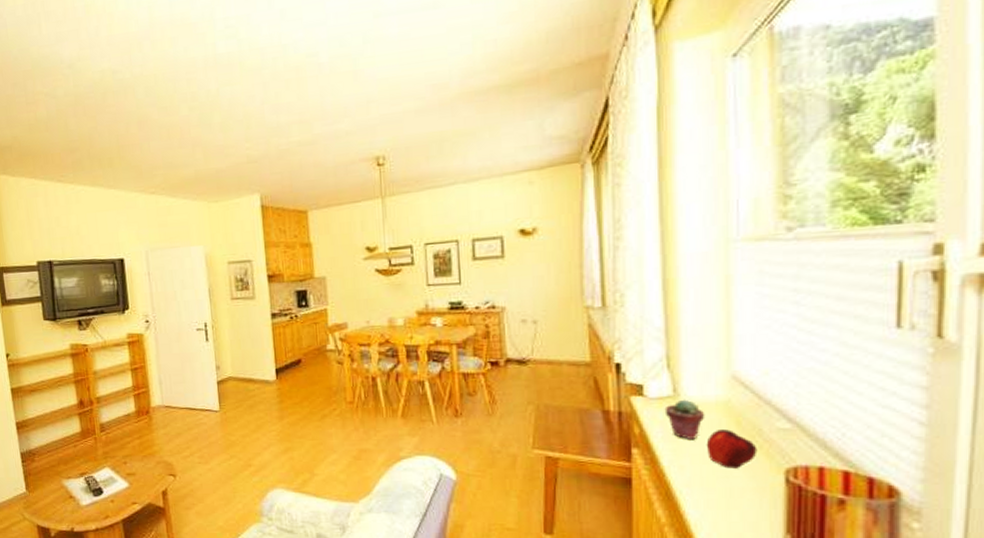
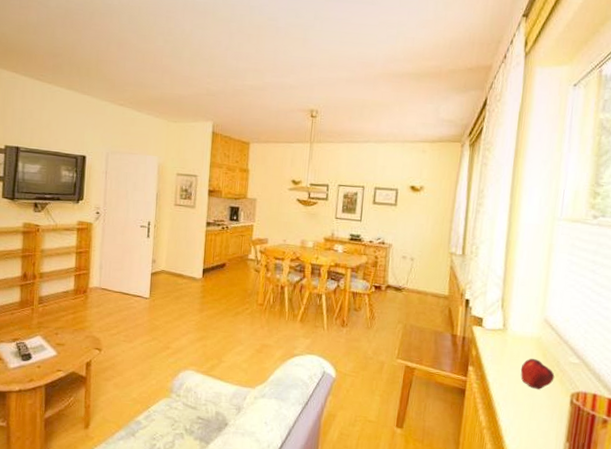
potted succulent: present [664,399,705,439] -> none [495,332,523,364]

